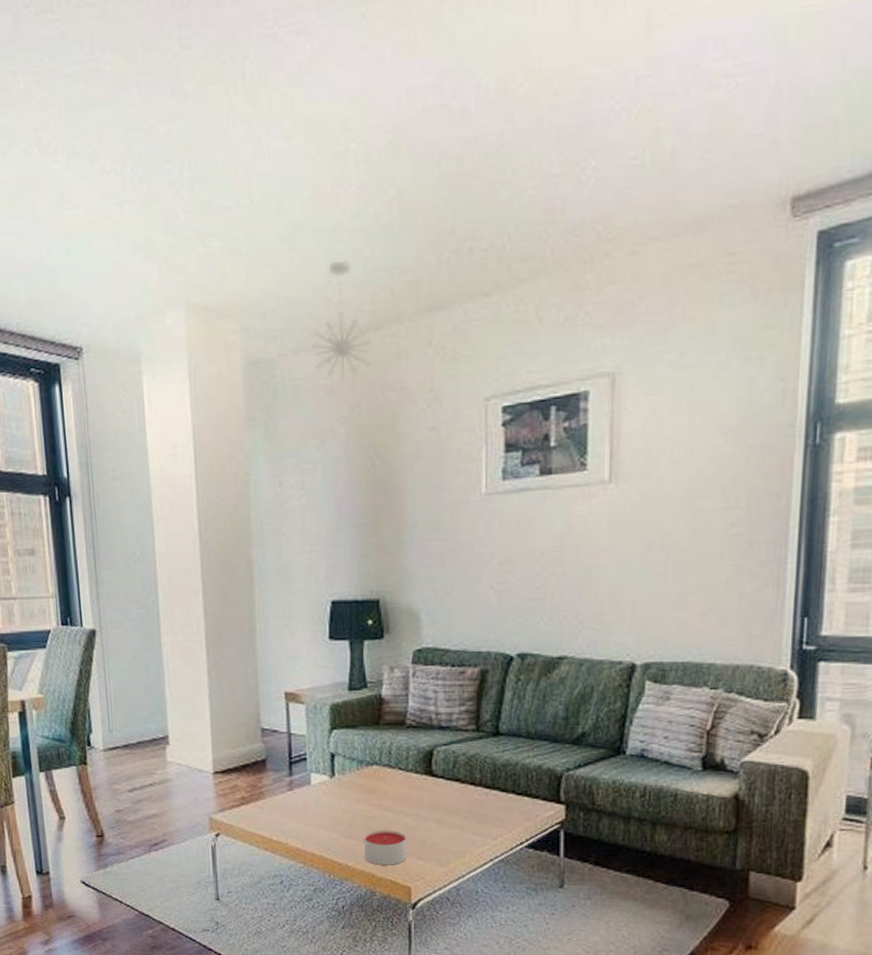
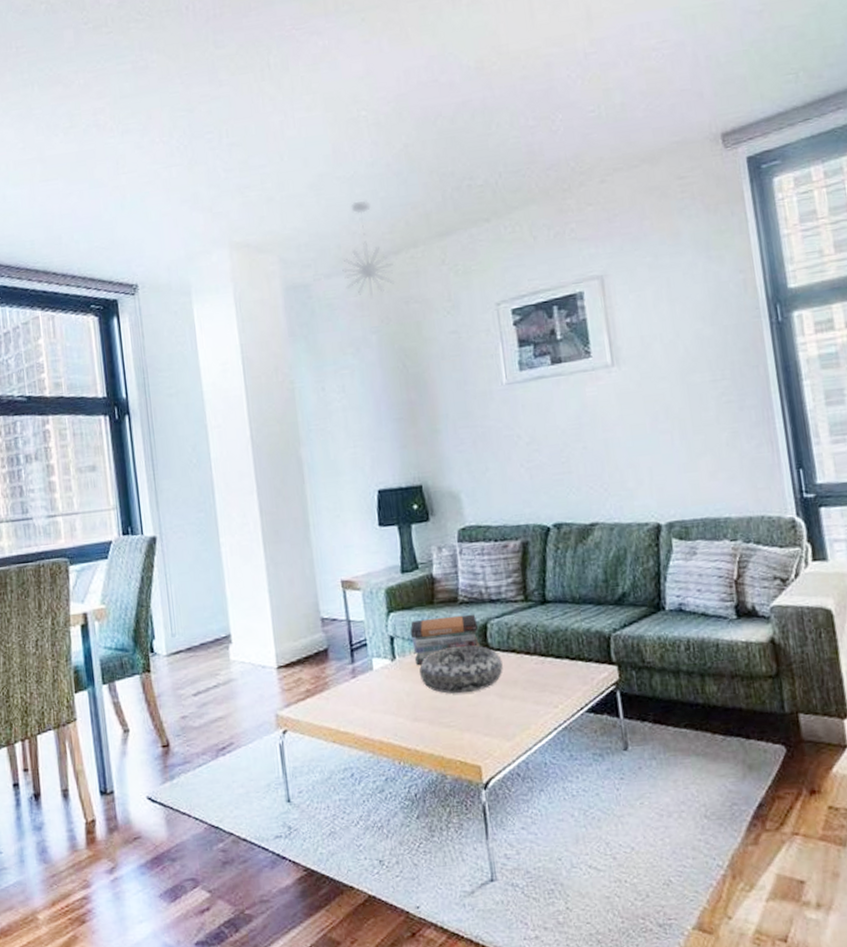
book stack: none [352,739,423,785] -> present [410,614,480,666]
decorative bowl: none [358,769,445,817] -> present [419,645,503,694]
candle: present [364,830,407,865] -> none [429,708,474,747]

